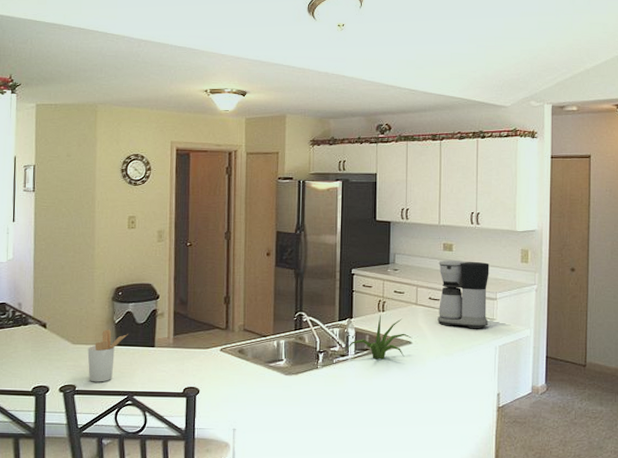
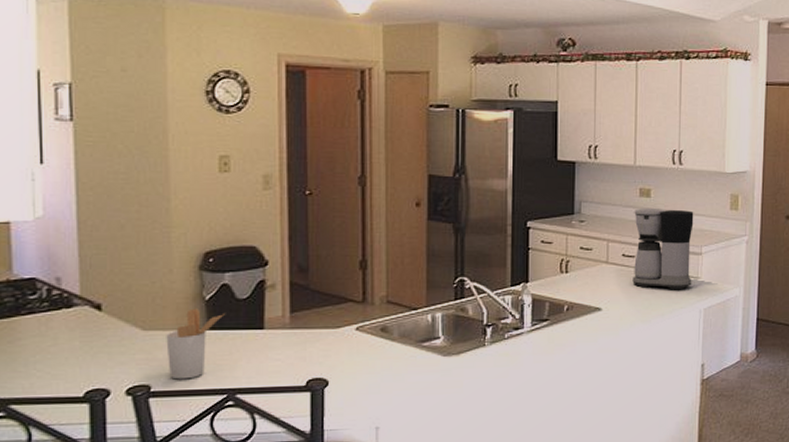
plant: present [344,314,413,360] -> none [518,277,603,331]

